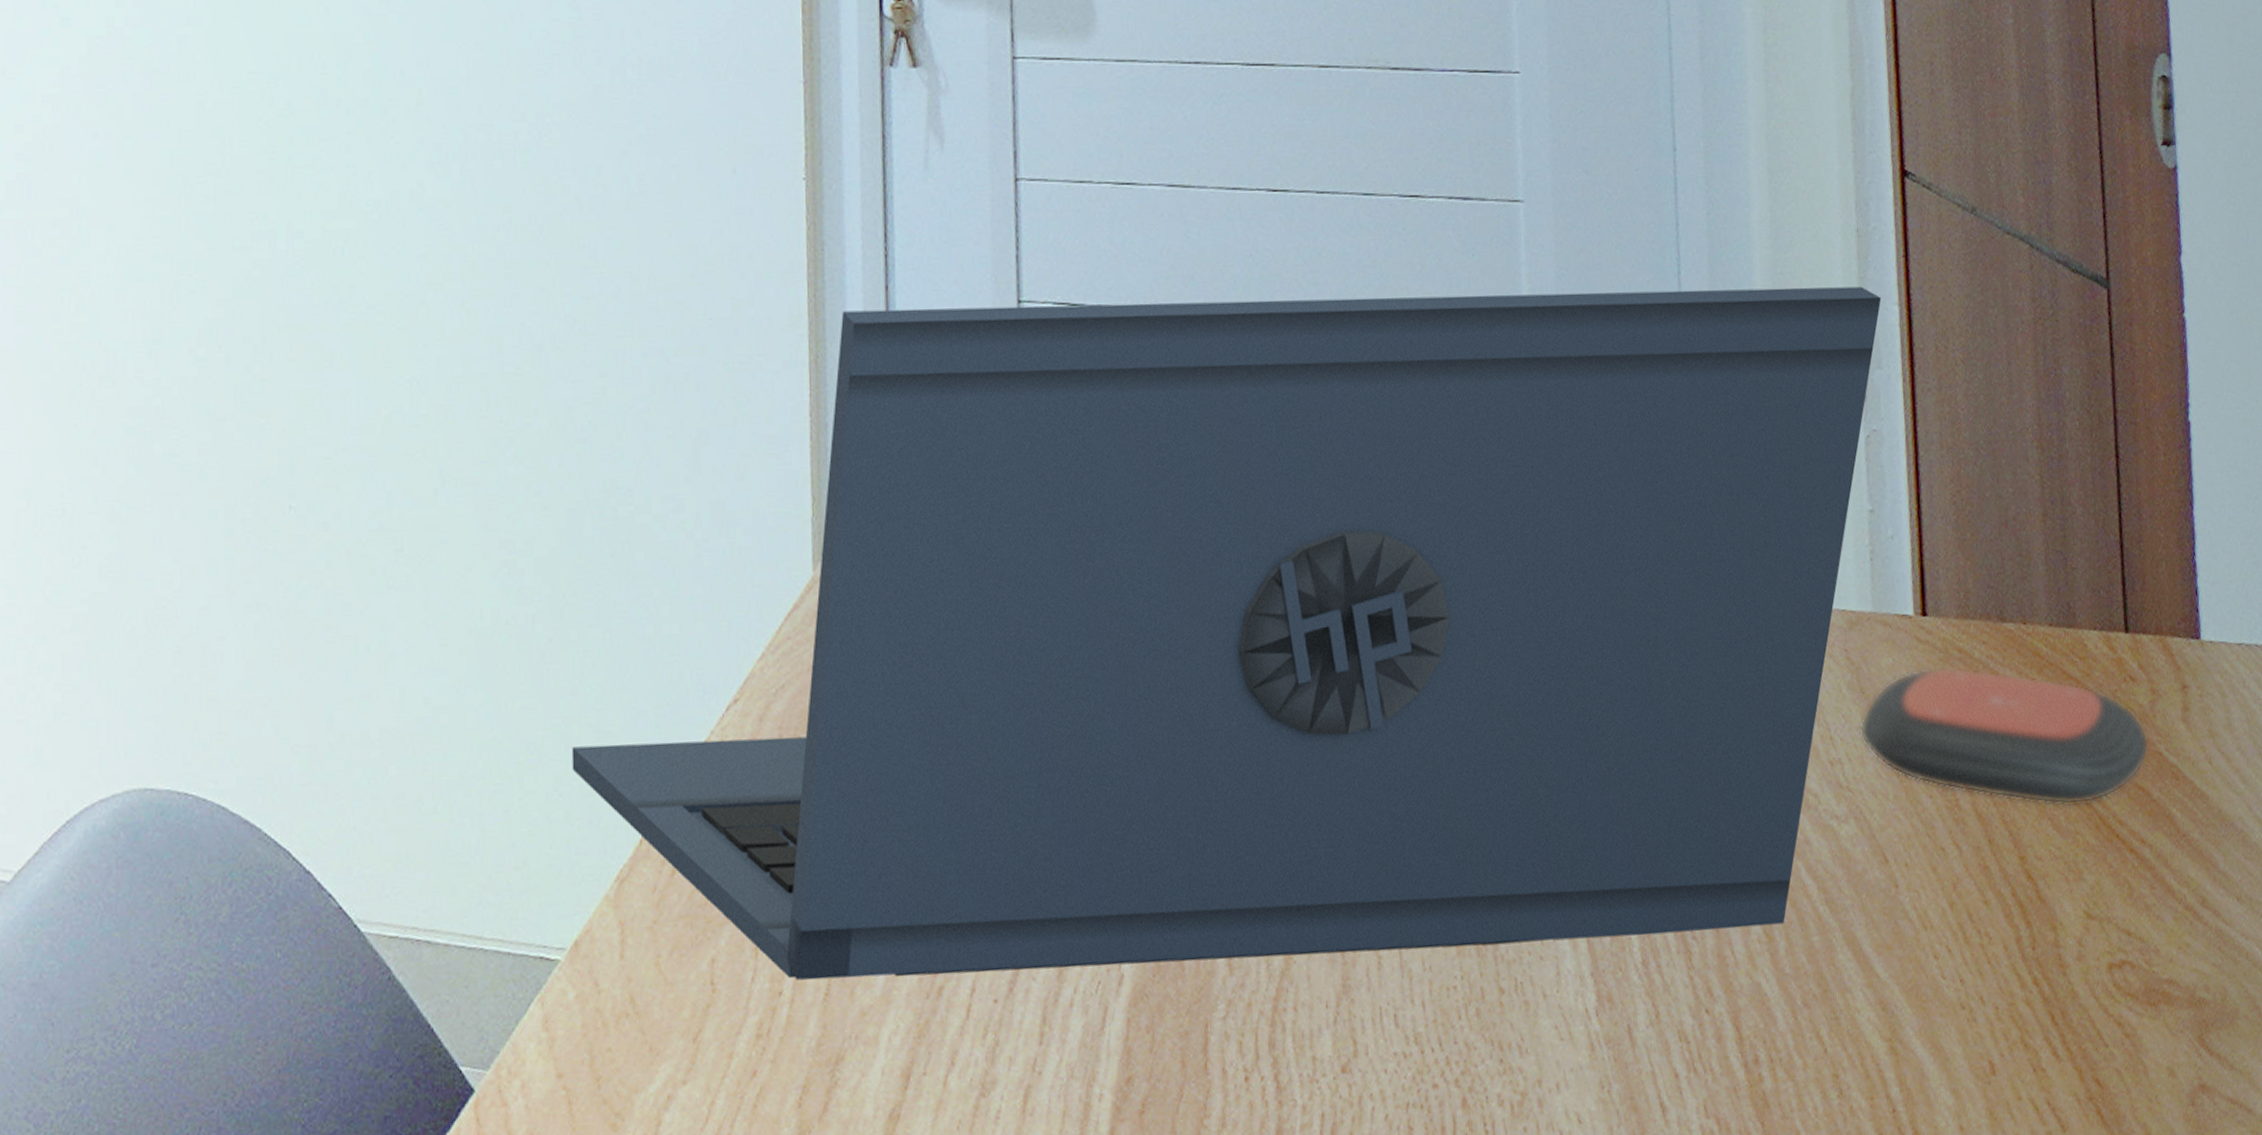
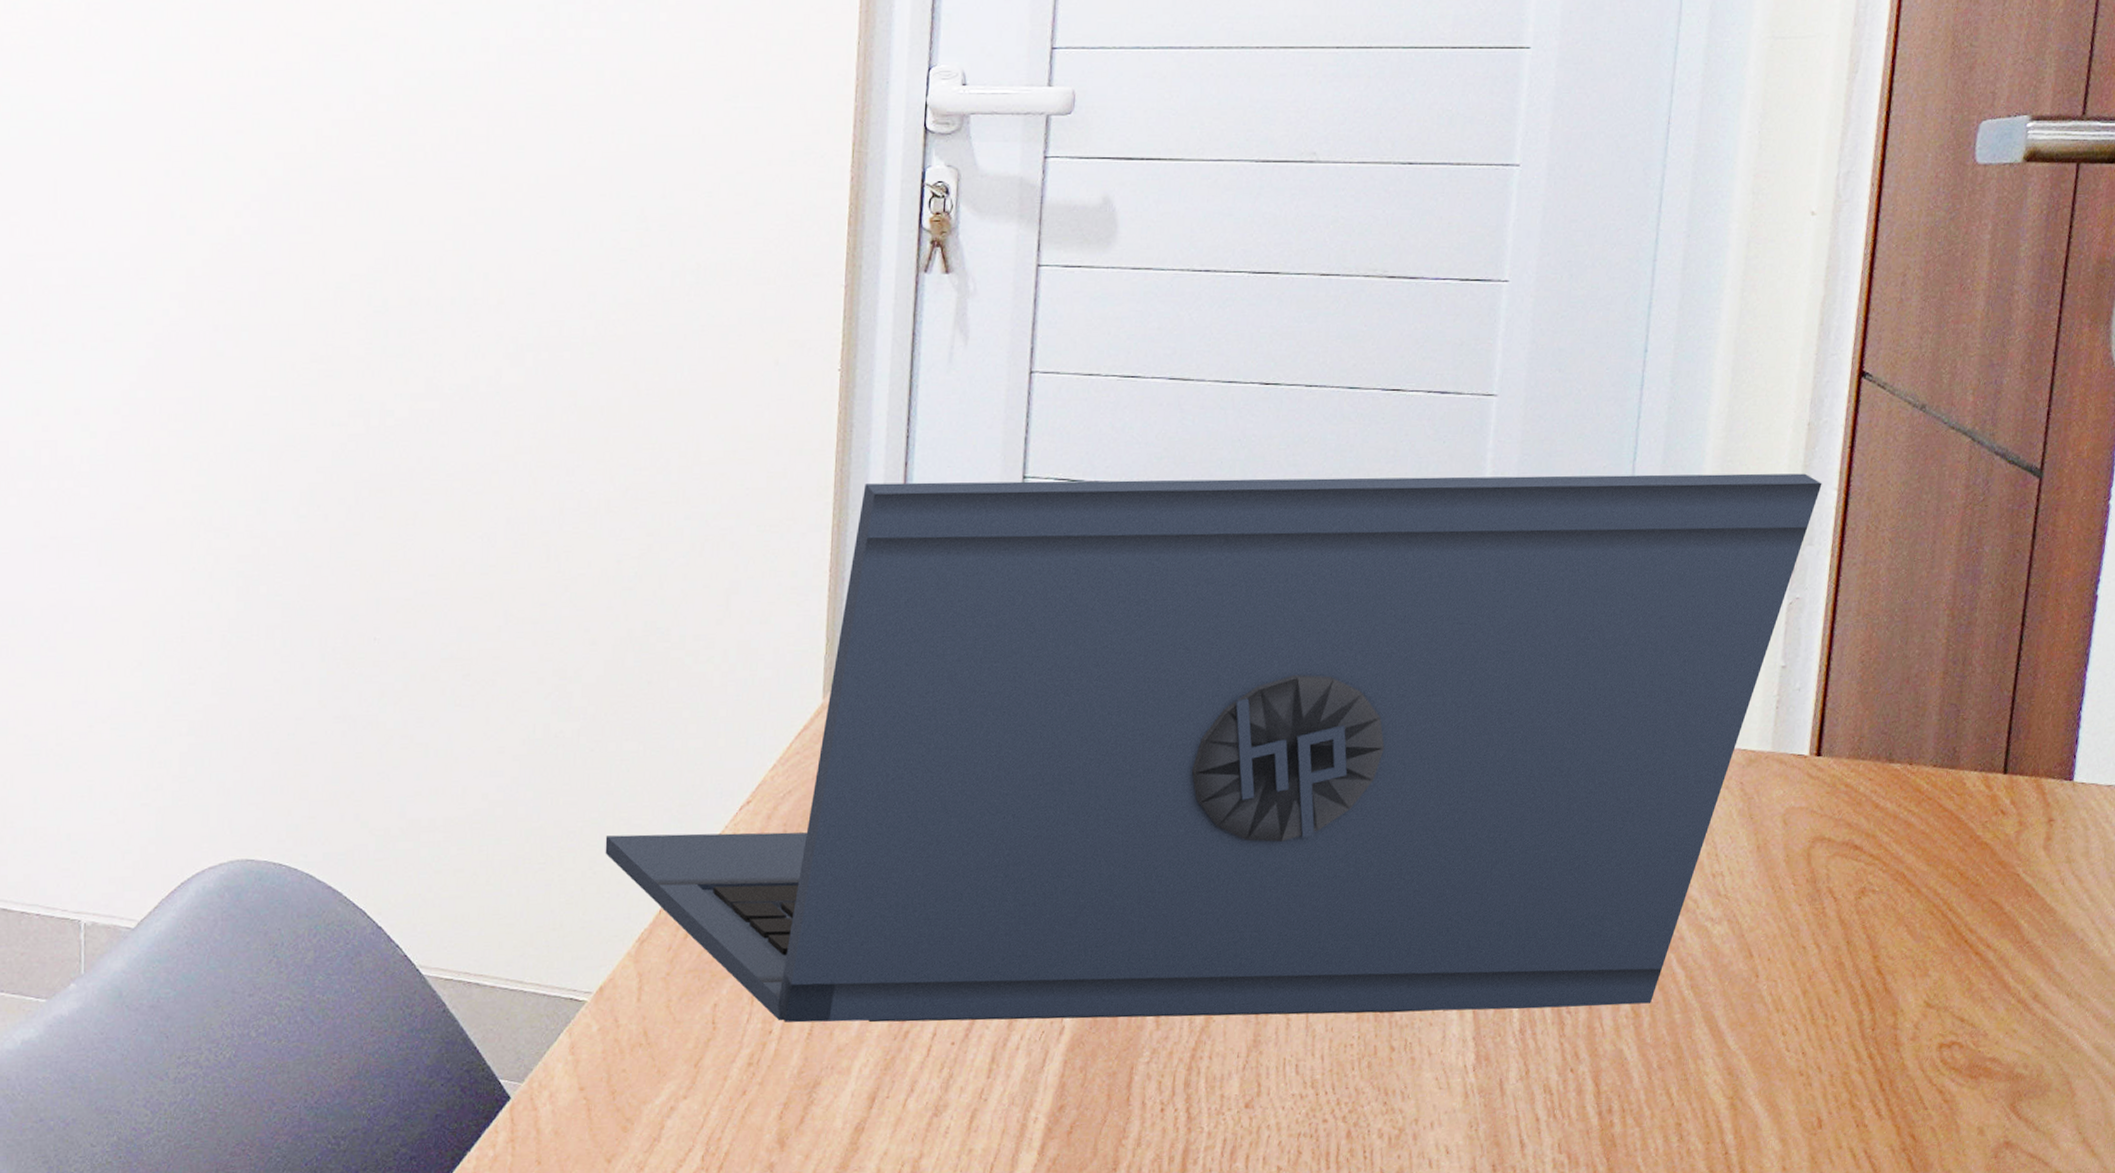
remote control: present [1859,666,2150,806] -> none [1743,798,2010,915]

